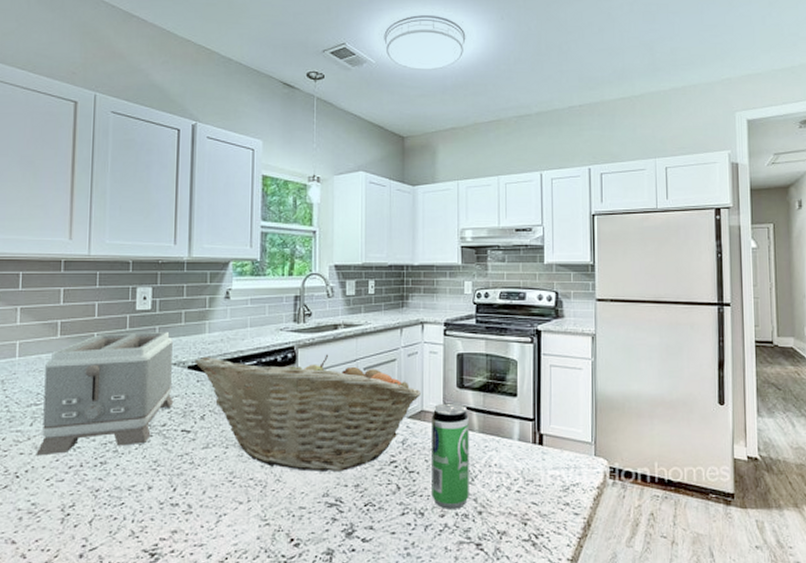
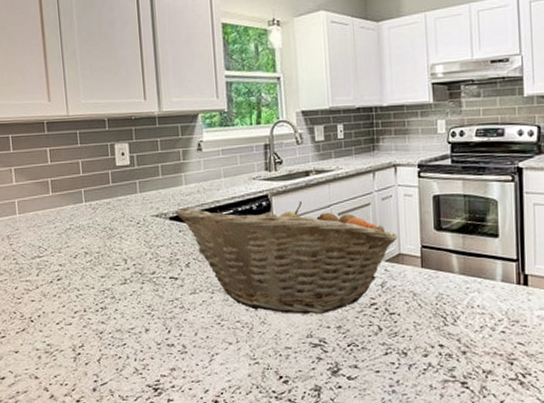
toaster: present [36,332,174,456] -> none [42,186,160,303]
beverage can: present [432,403,469,509] -> none [410,245,452,349]

